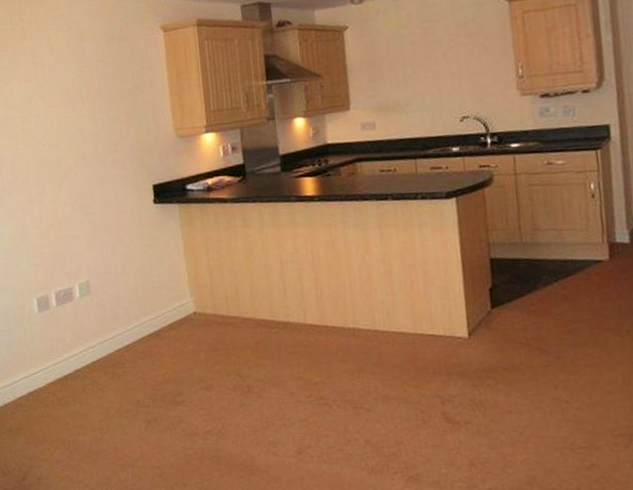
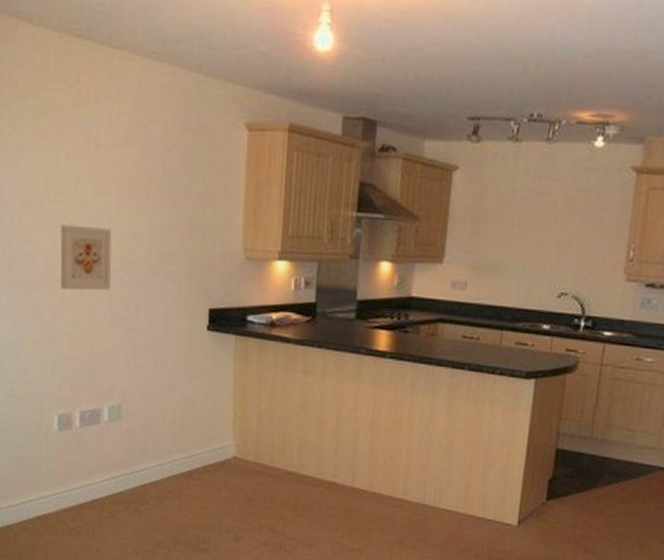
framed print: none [21,132,68,190] -> present [60,224,112,291]

